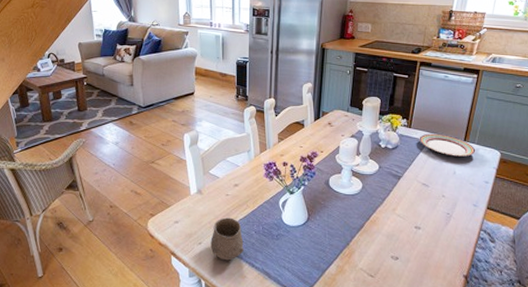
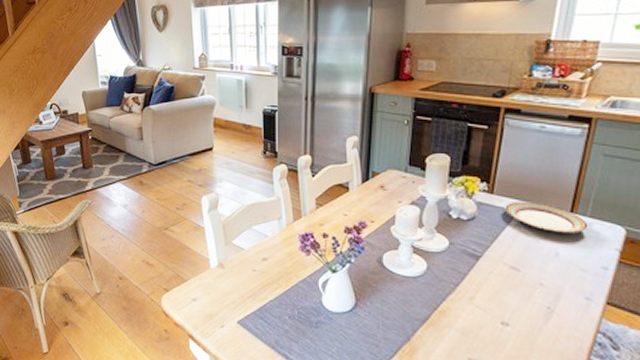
cup: present [210,217,244,261] -> none [235,297,275,350]

